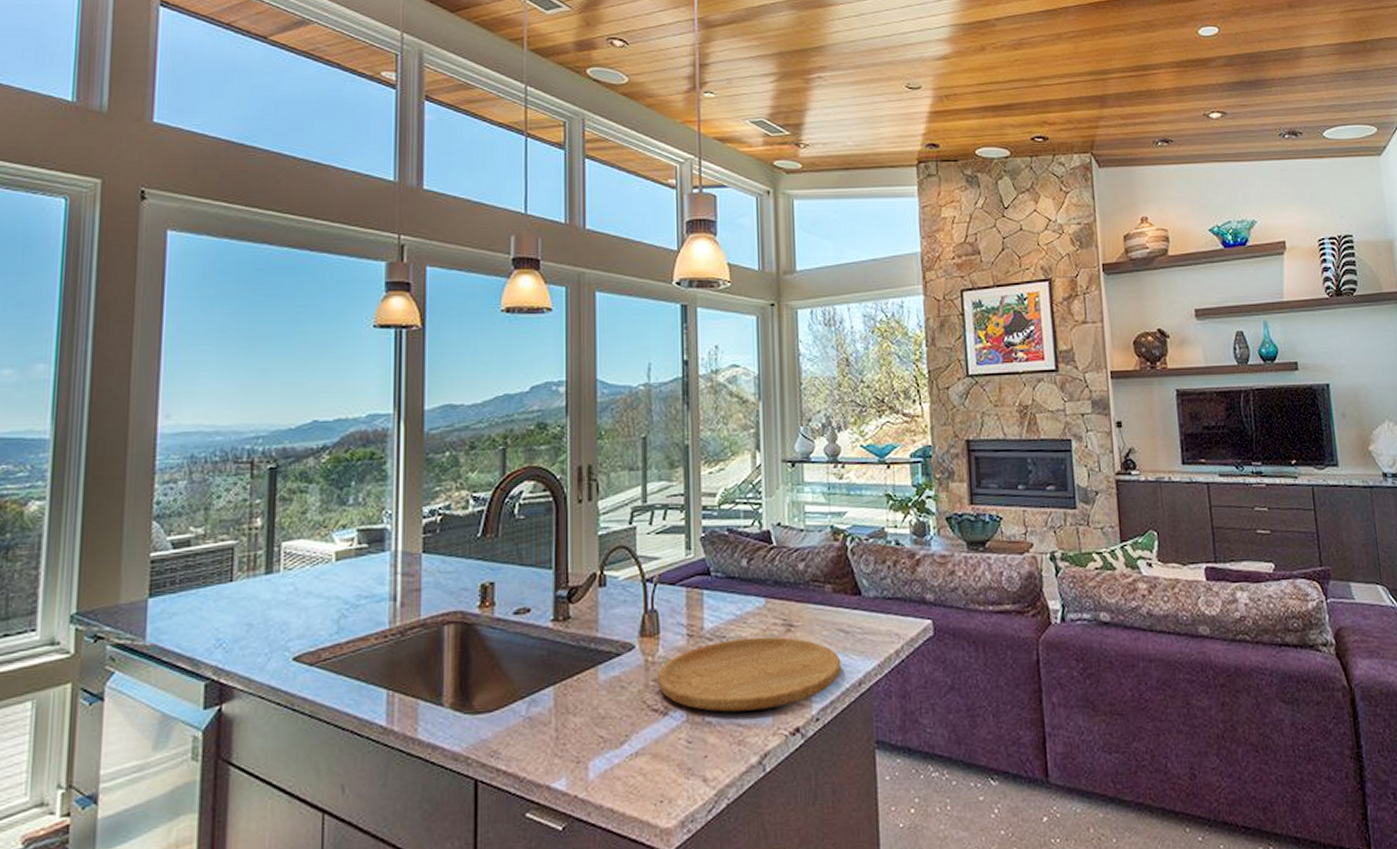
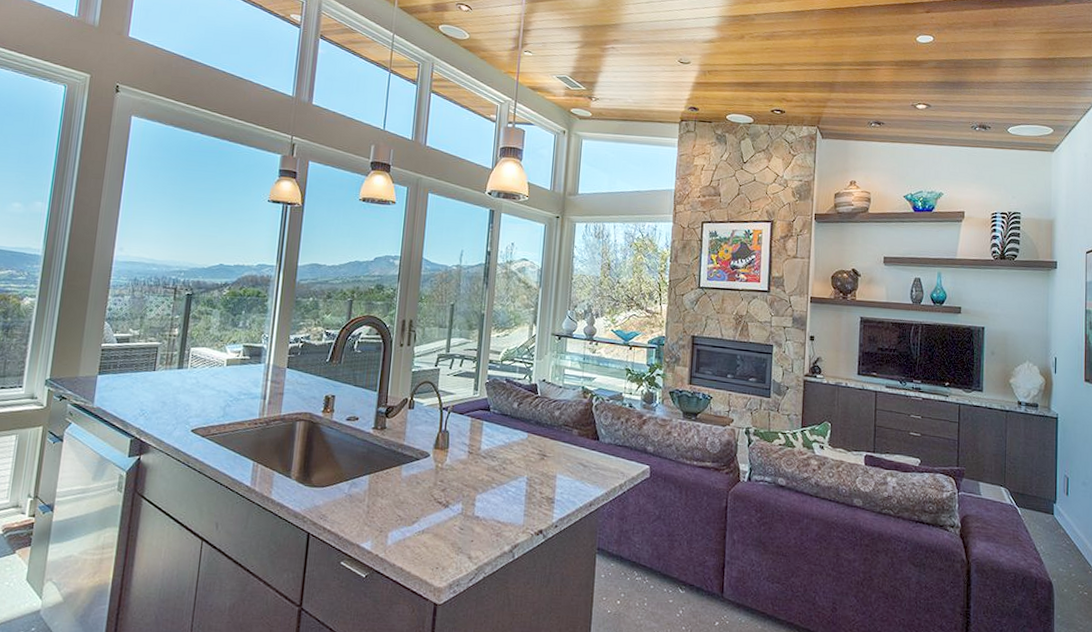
cutting board: present [658,636,842,712] -> none [443,459,579,514]

